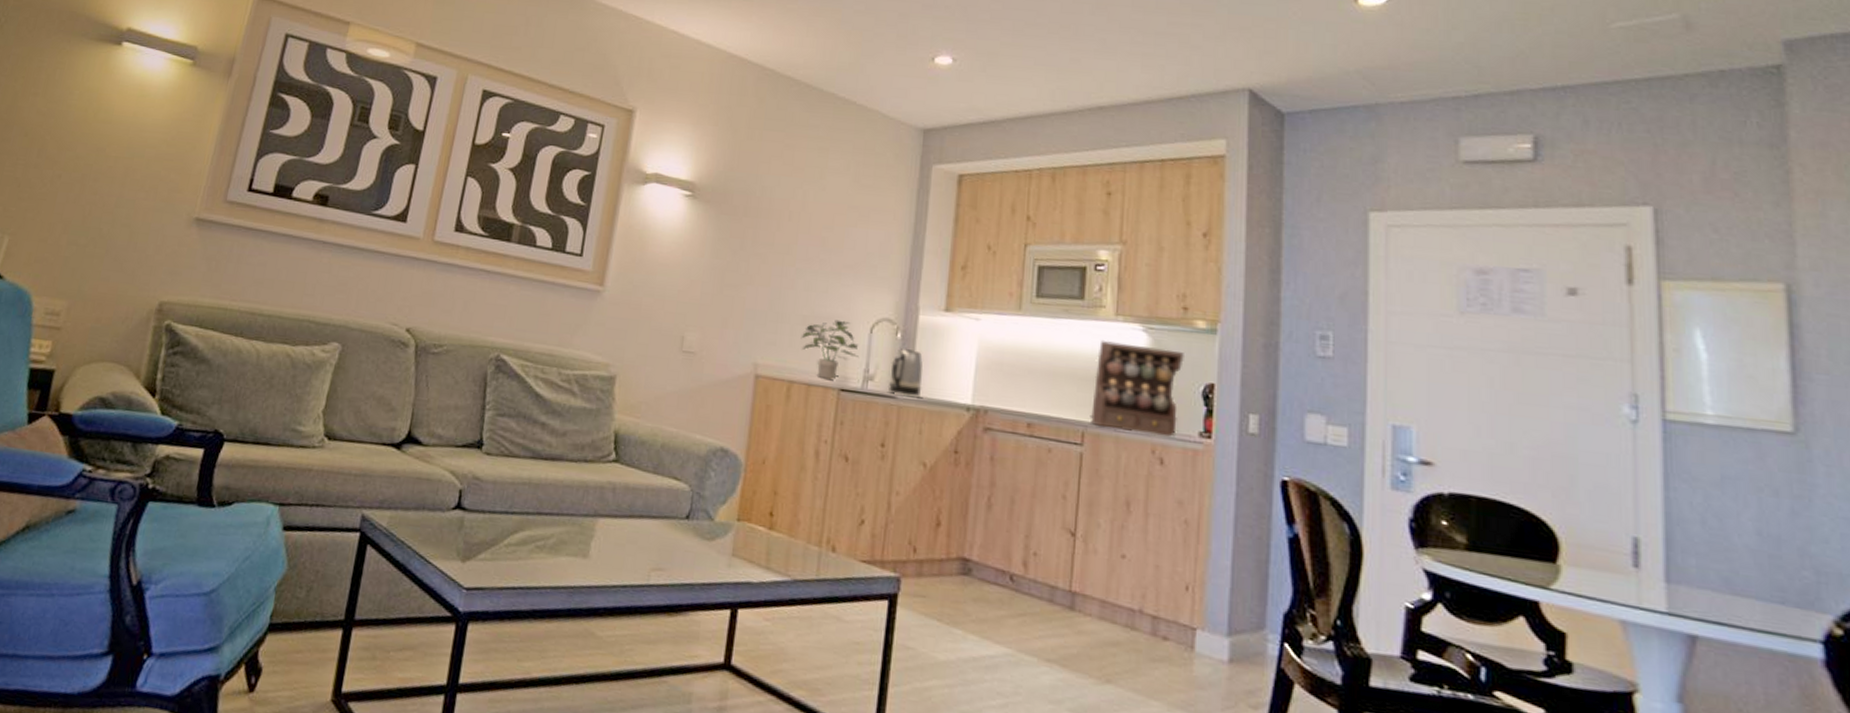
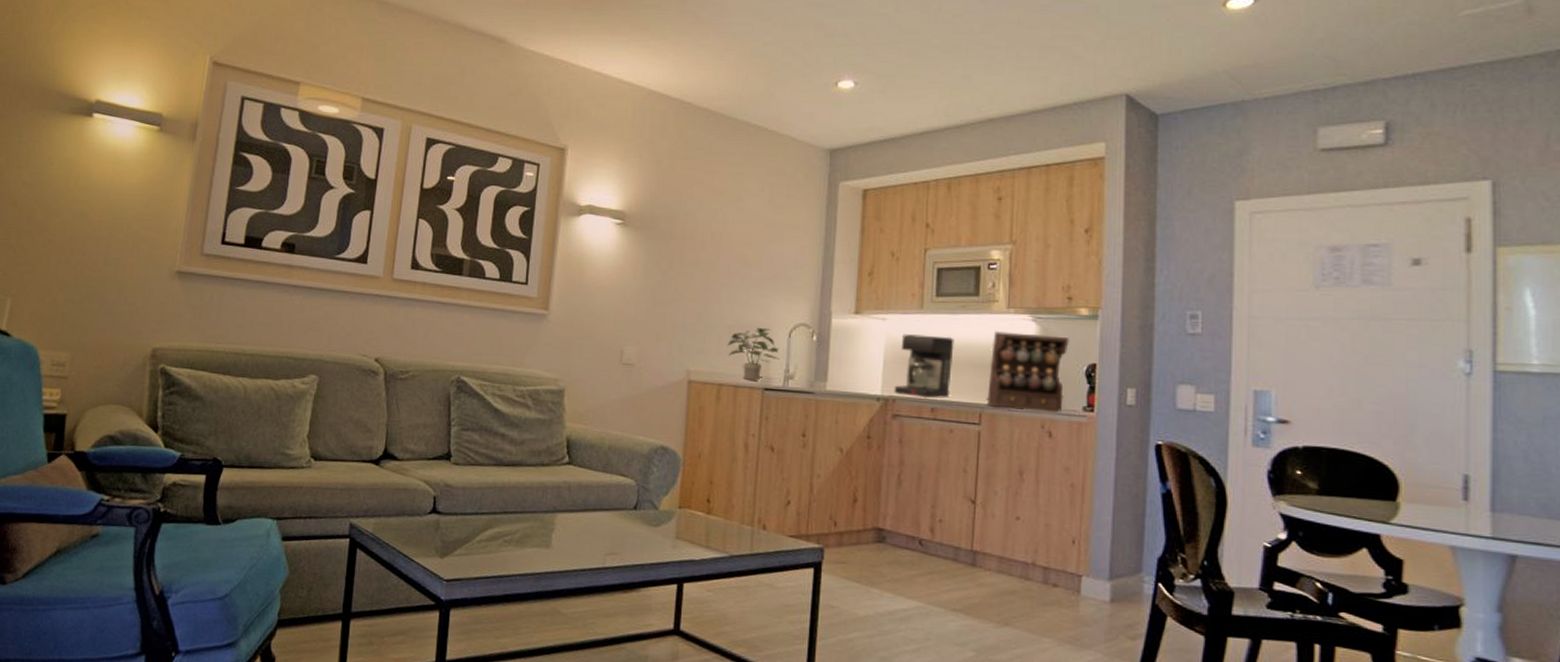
kettle: present [887,347,924,397] -> none [806,348,838,391]
coffee maker: none [986,337,1056,413] -> present [894,334,954,399]

